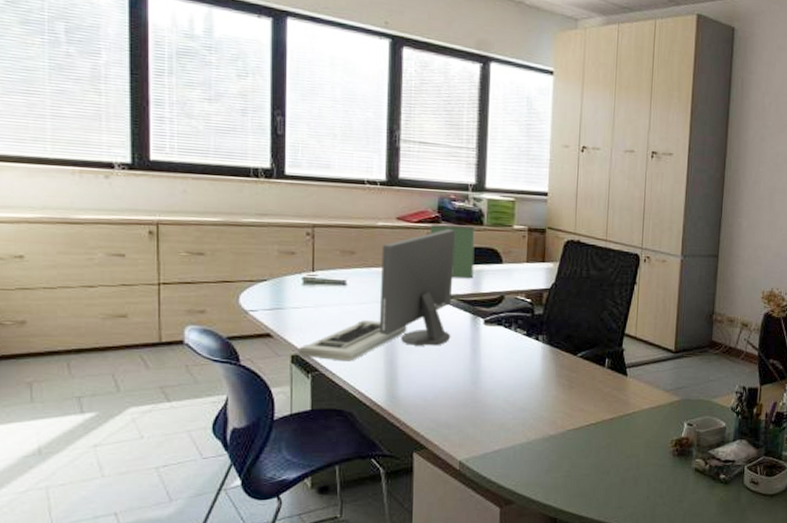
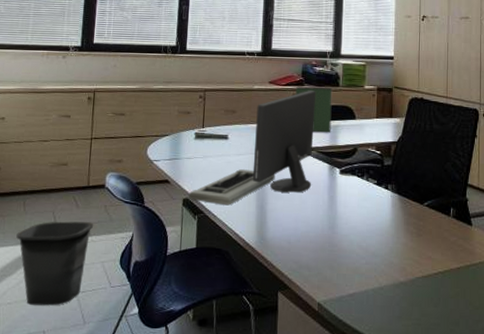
waste bin: none [62,385,173,485] -> present [16,221,94,305]

